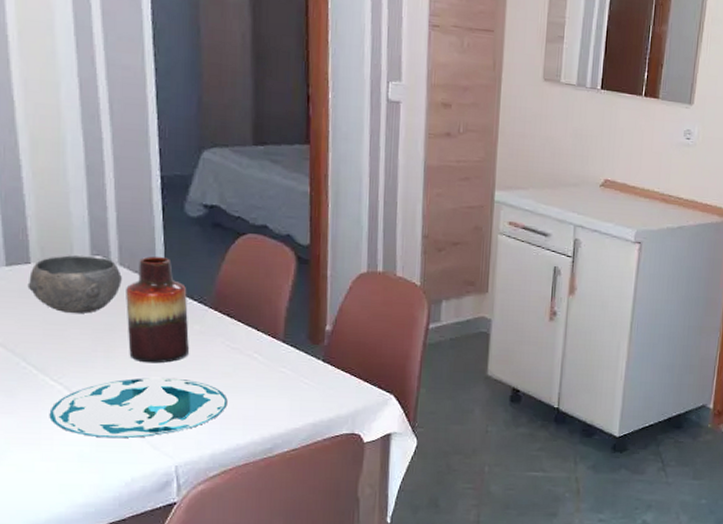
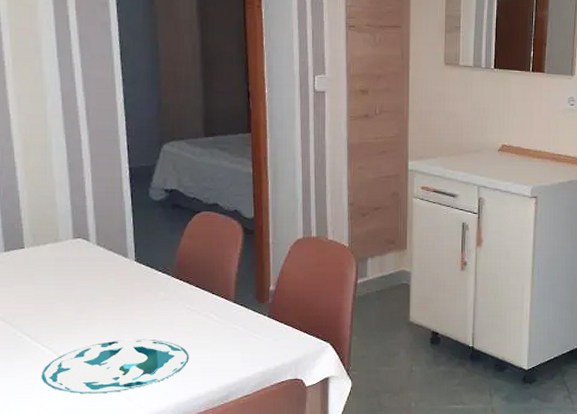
bowl: present [27,255,122,314] -> none [22,239,99,288]
vase: present [126,256,189,363] -> none [103,236,155,327]

